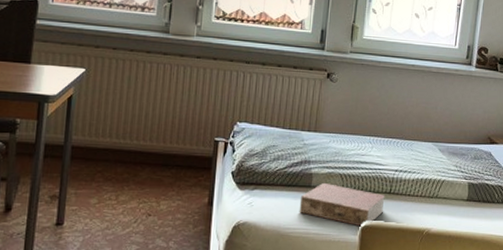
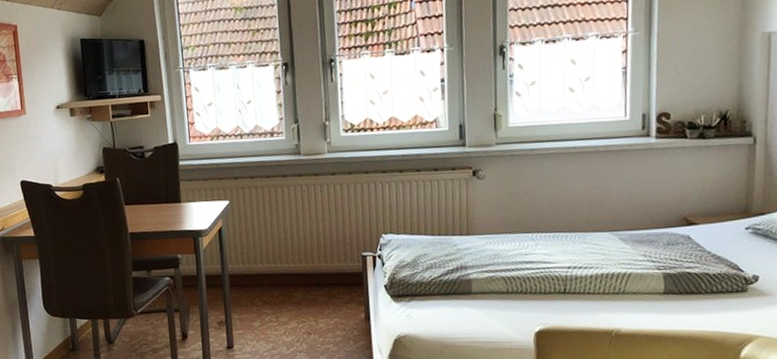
book: present [299,182,385,227] -> none [461,287,560,332]

